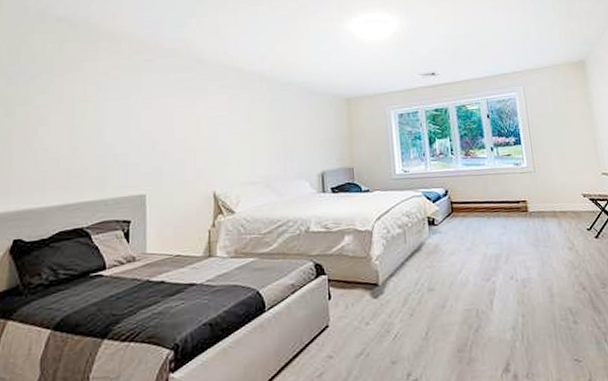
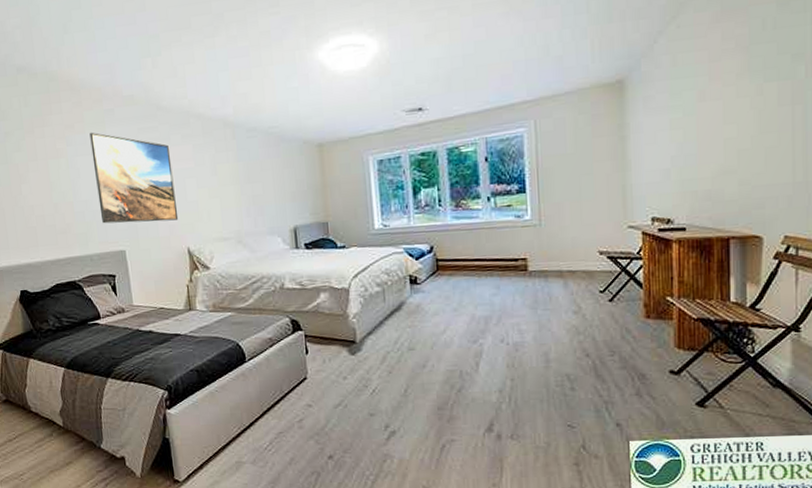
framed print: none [123,79,207,168] -> present [89,132,179,224]

